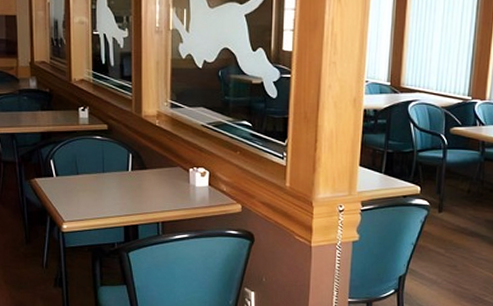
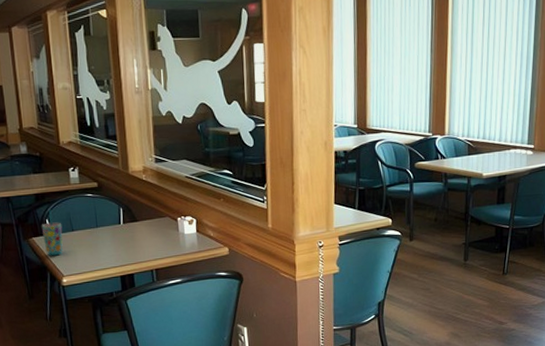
cup: none [45,150,67,200] -> present [41,209,63,256]

